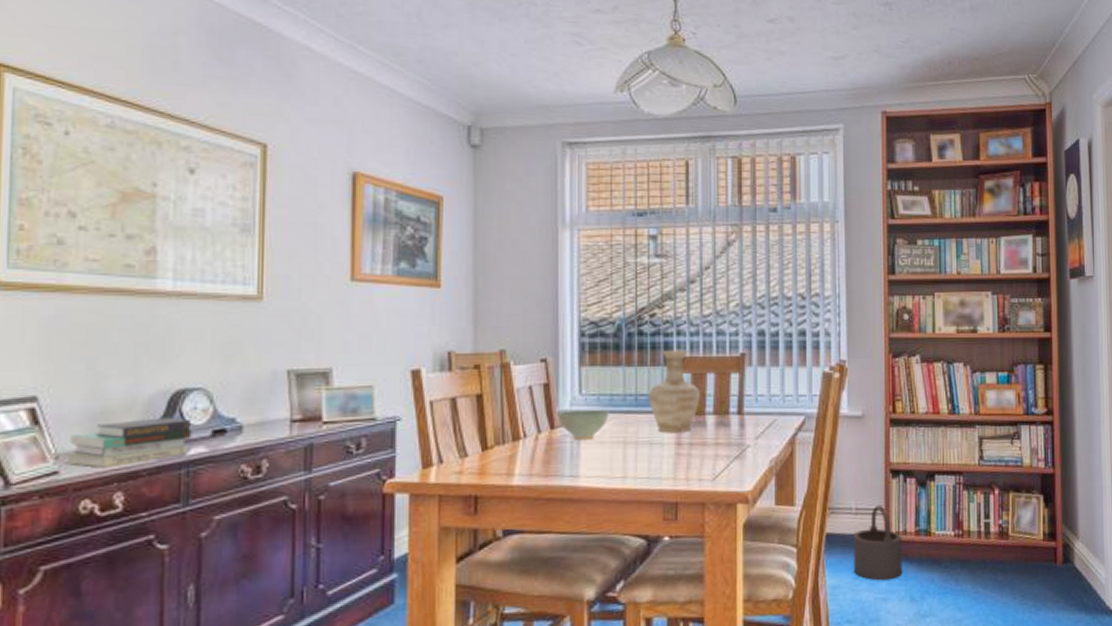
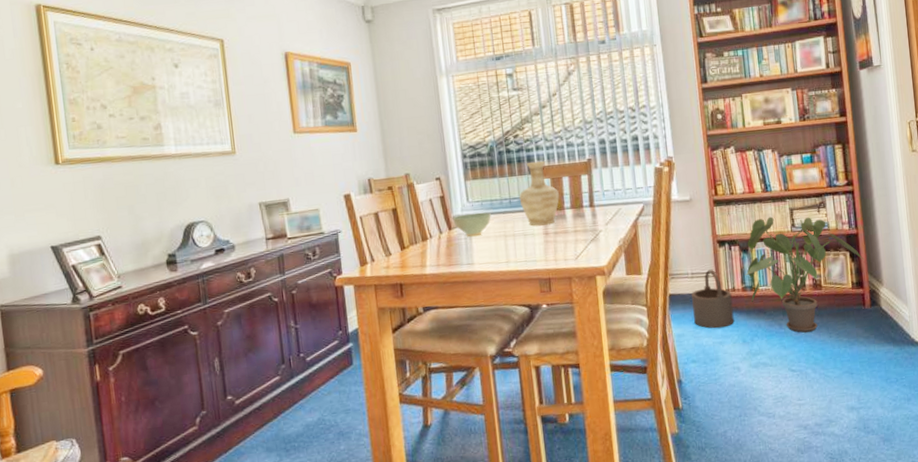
books: present [66,417,192,468] -> none [125,243,202,282]
house plant: none [919,445,1060,592] -> present [744,217,865,333]

